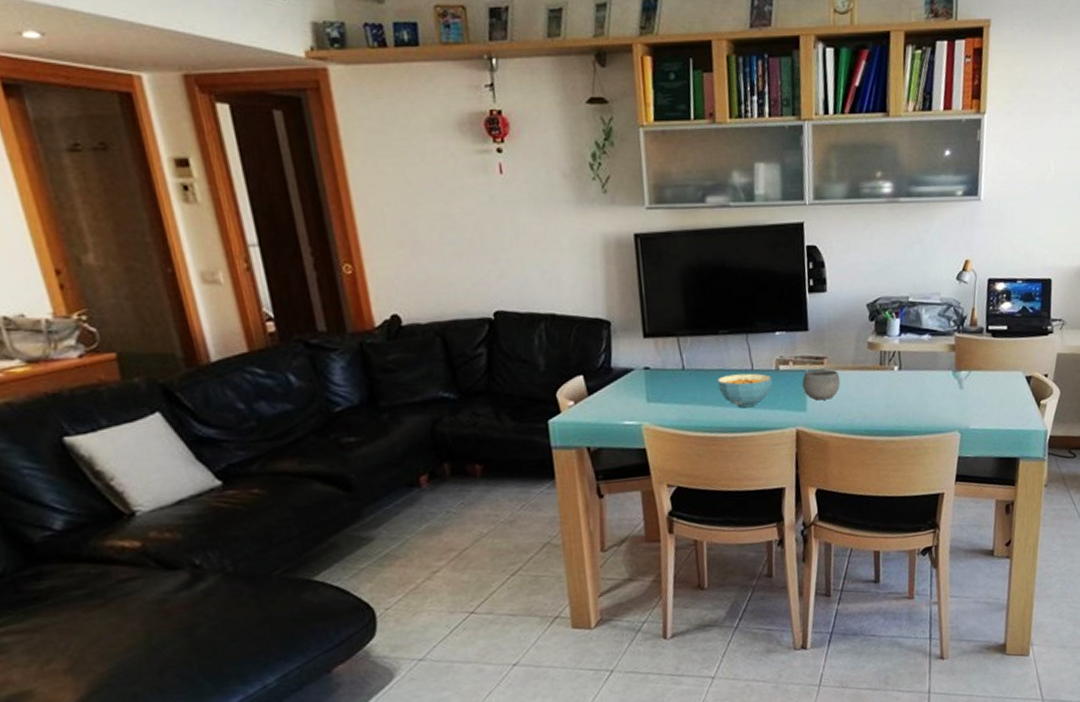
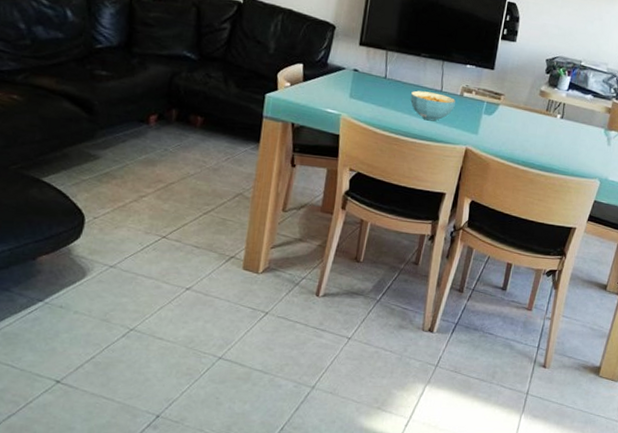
bowl: present [802,369,841,401] -> none [479,102,512,129]

